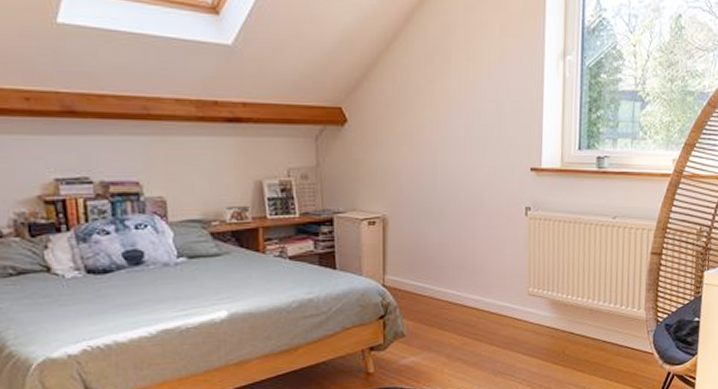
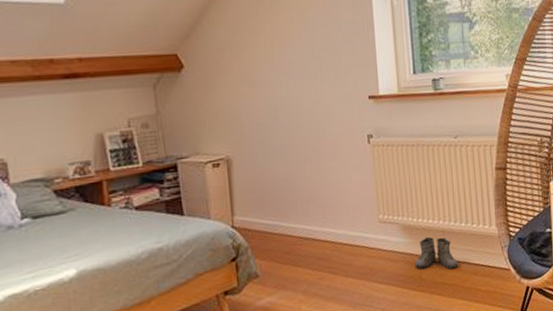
boots: none [559,313,603,348] -> present [414,236,458,270]

